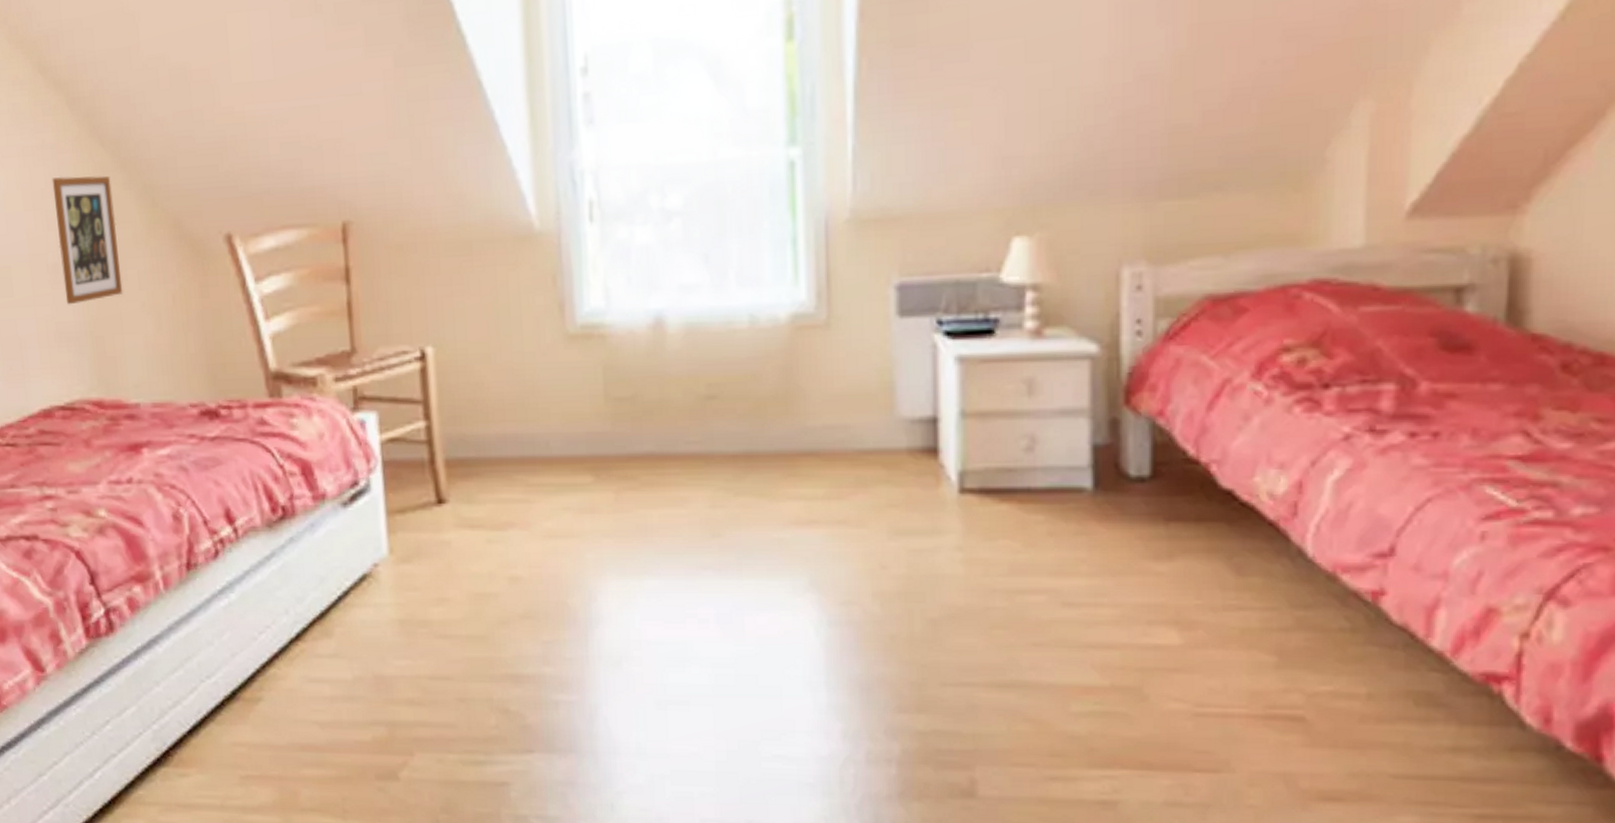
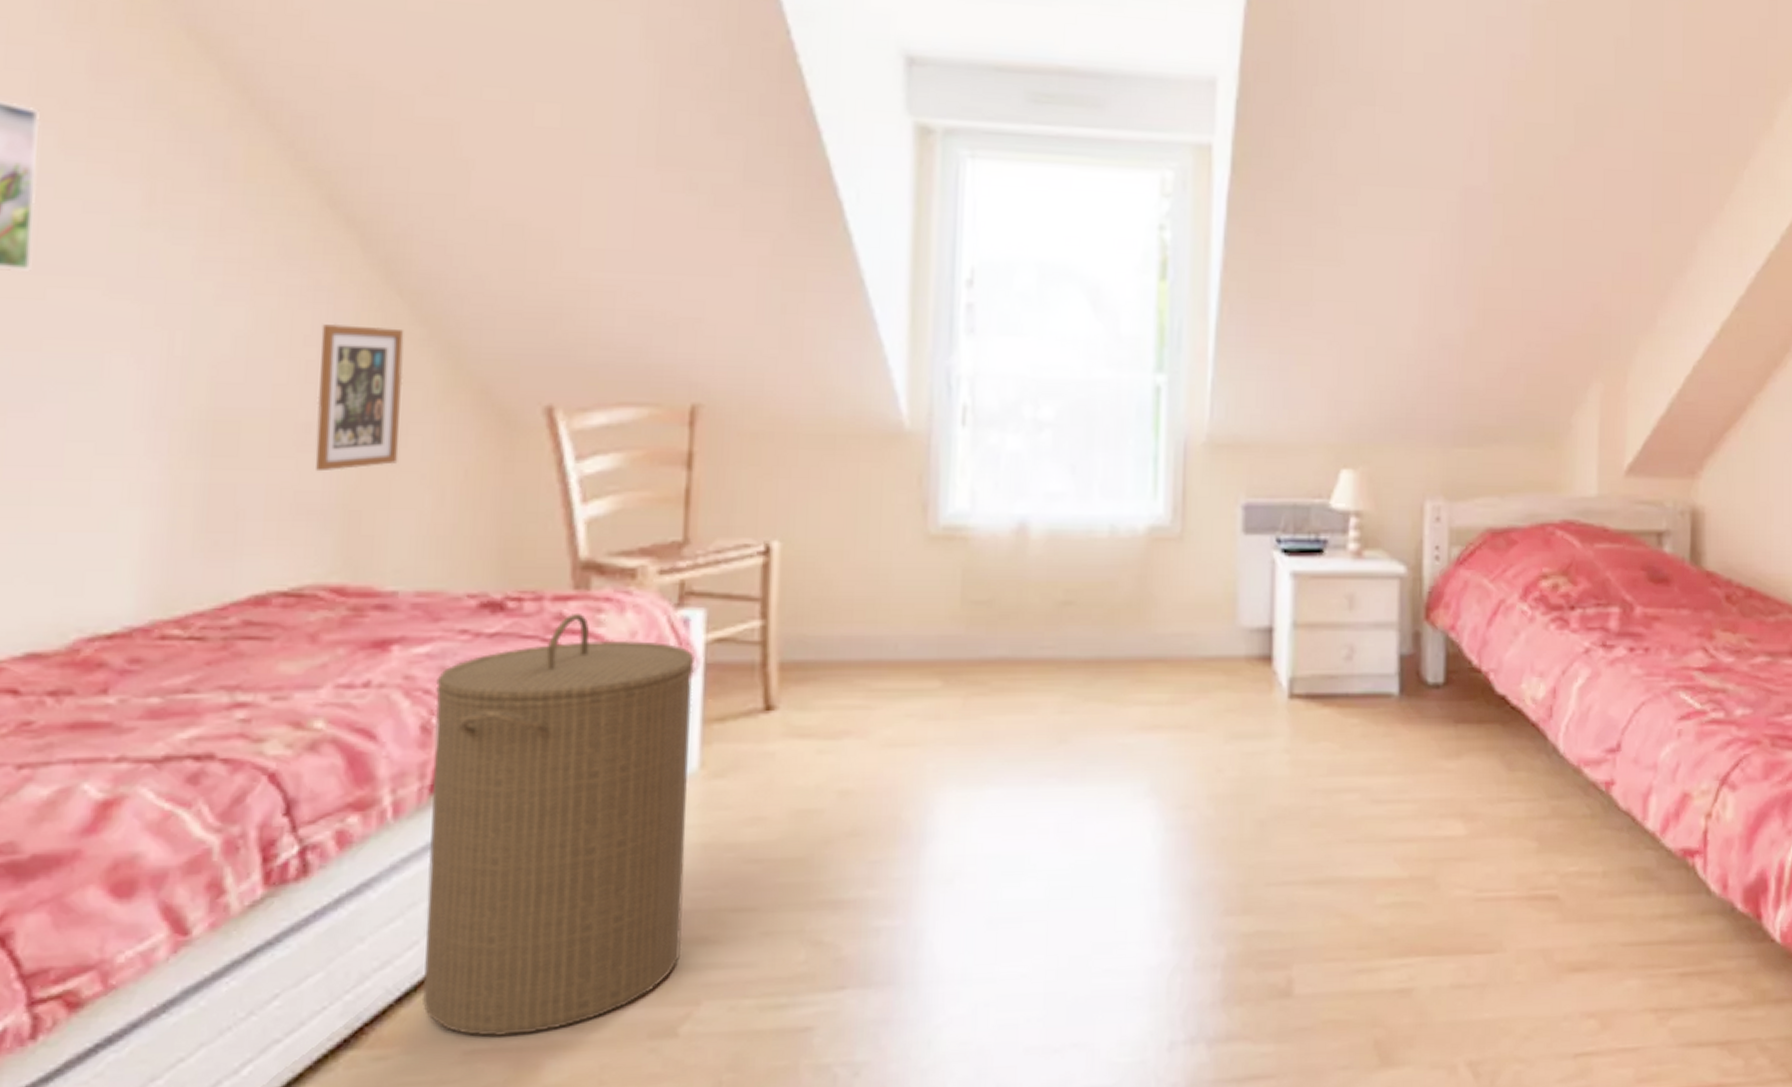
laundry hamper: none [178,418,394,767] -> present [421,612,696,1037]

